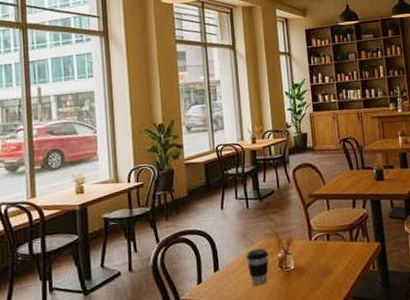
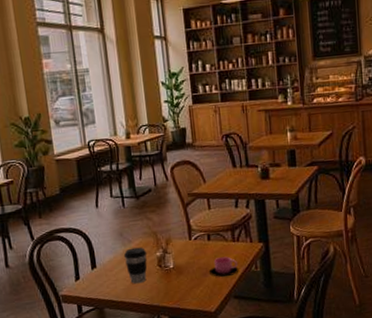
cup: none [328,256,357,278] -> present [208,256,239,277]

